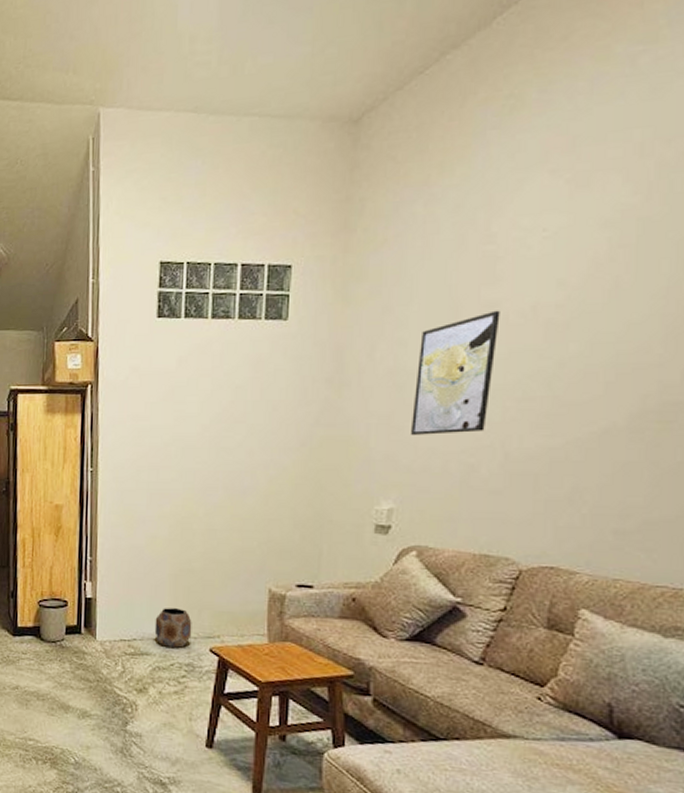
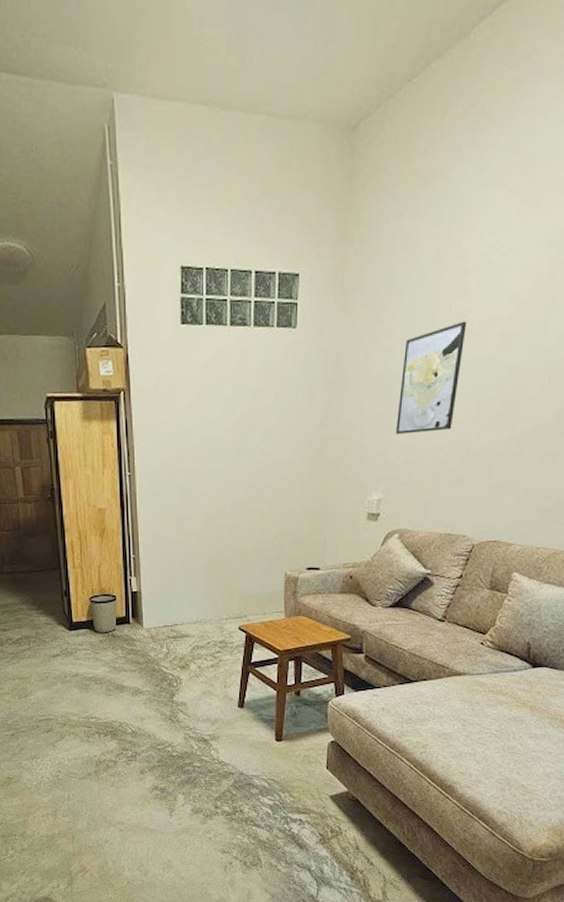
planter: present [154,608,192,649] -> none [192,595,223,630]

